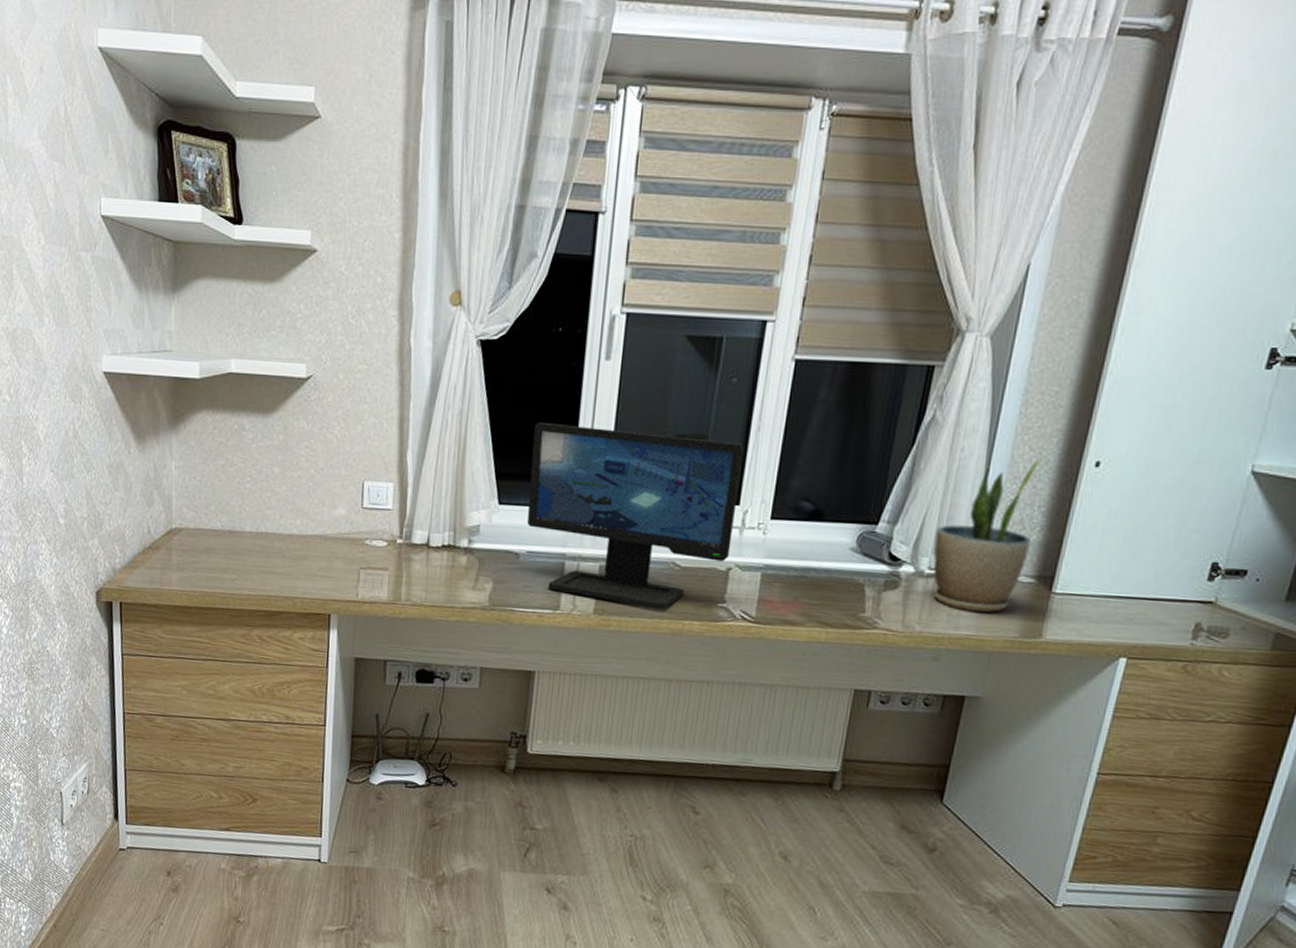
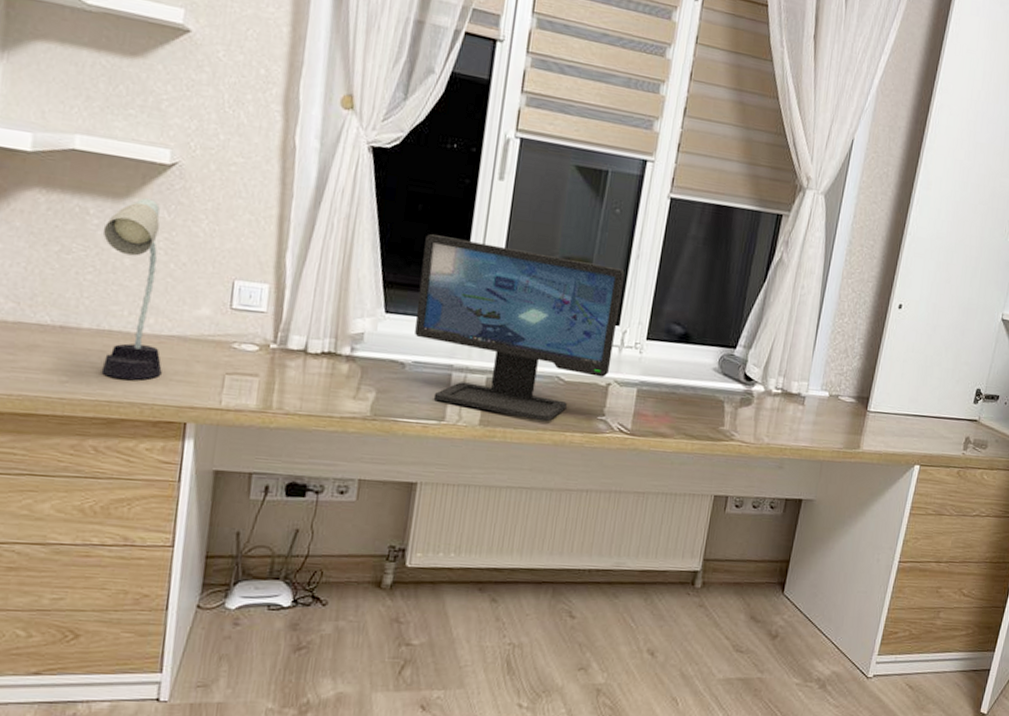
desk lamp: none [256,411,309,577] -> present [101,198,162,380]
potted plant: present [933,457,1045,613] -> none [778,298,863,427]

